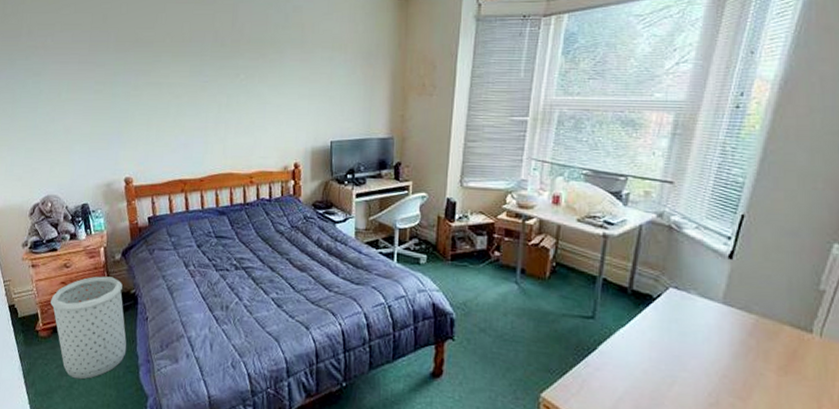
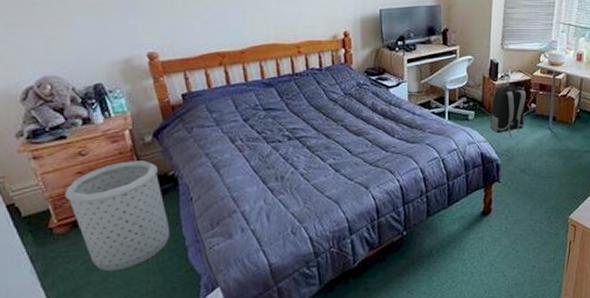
backpack: none [444,228,488,289] -> present [490,85,526,137]

